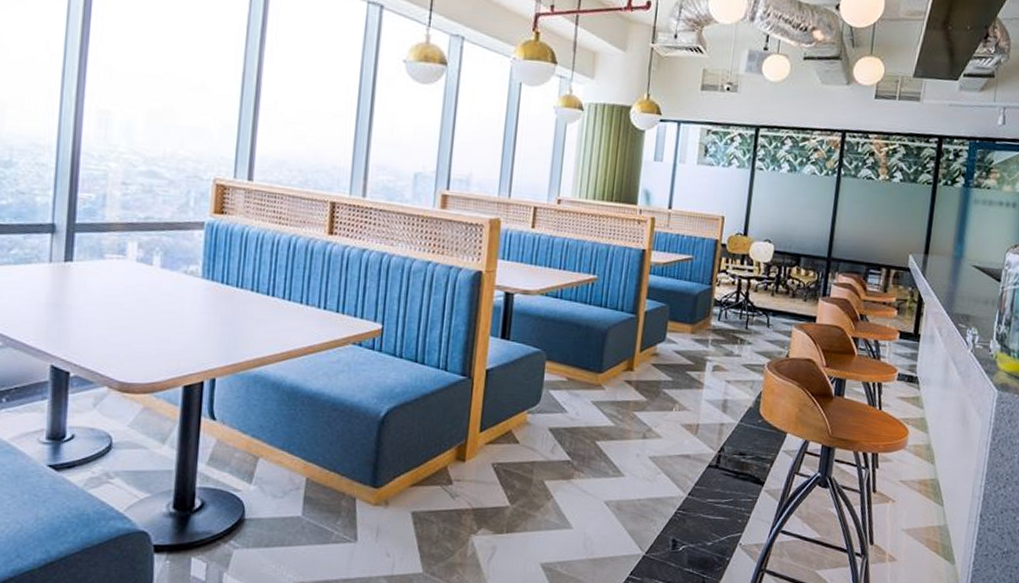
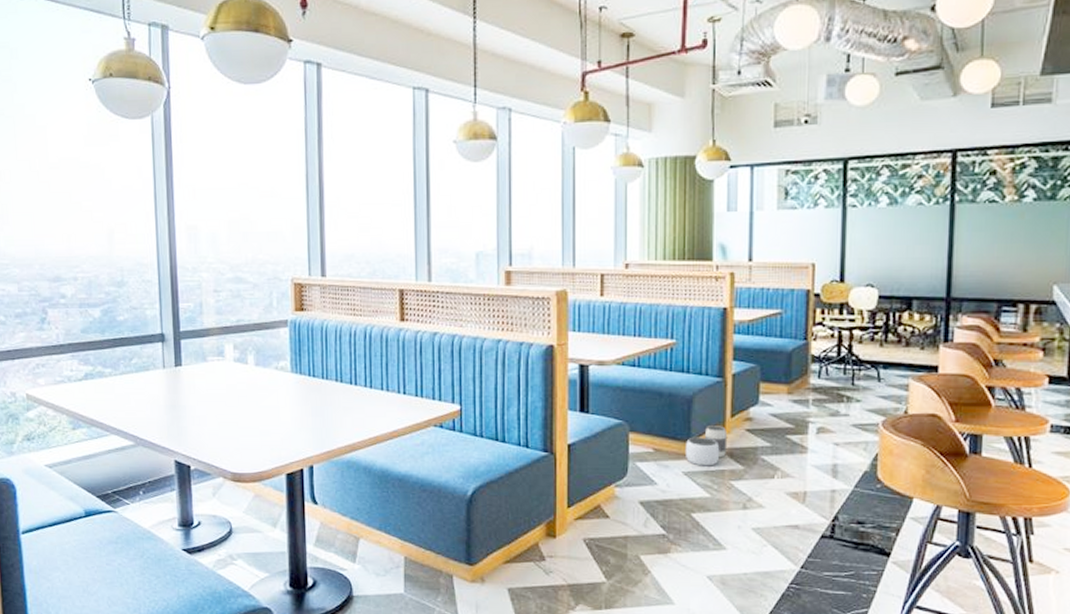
waste basket: none [595,358,635,397] -> present [685,426,728,466]

